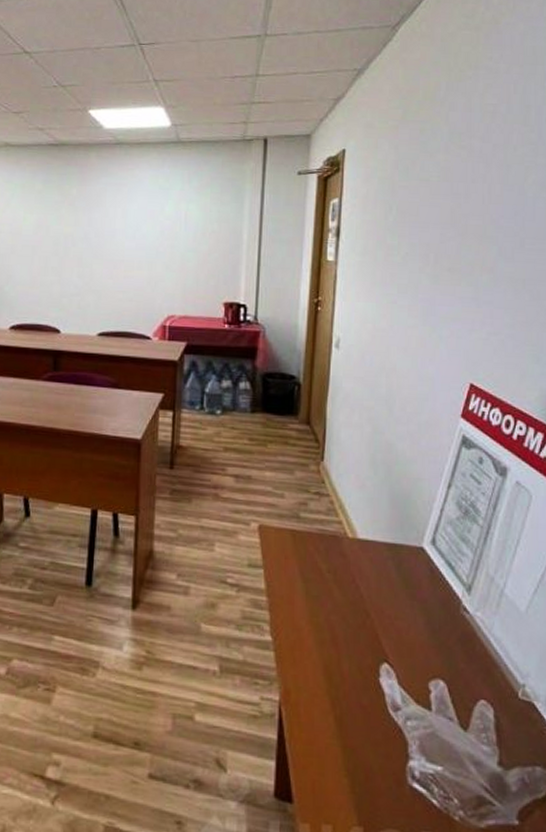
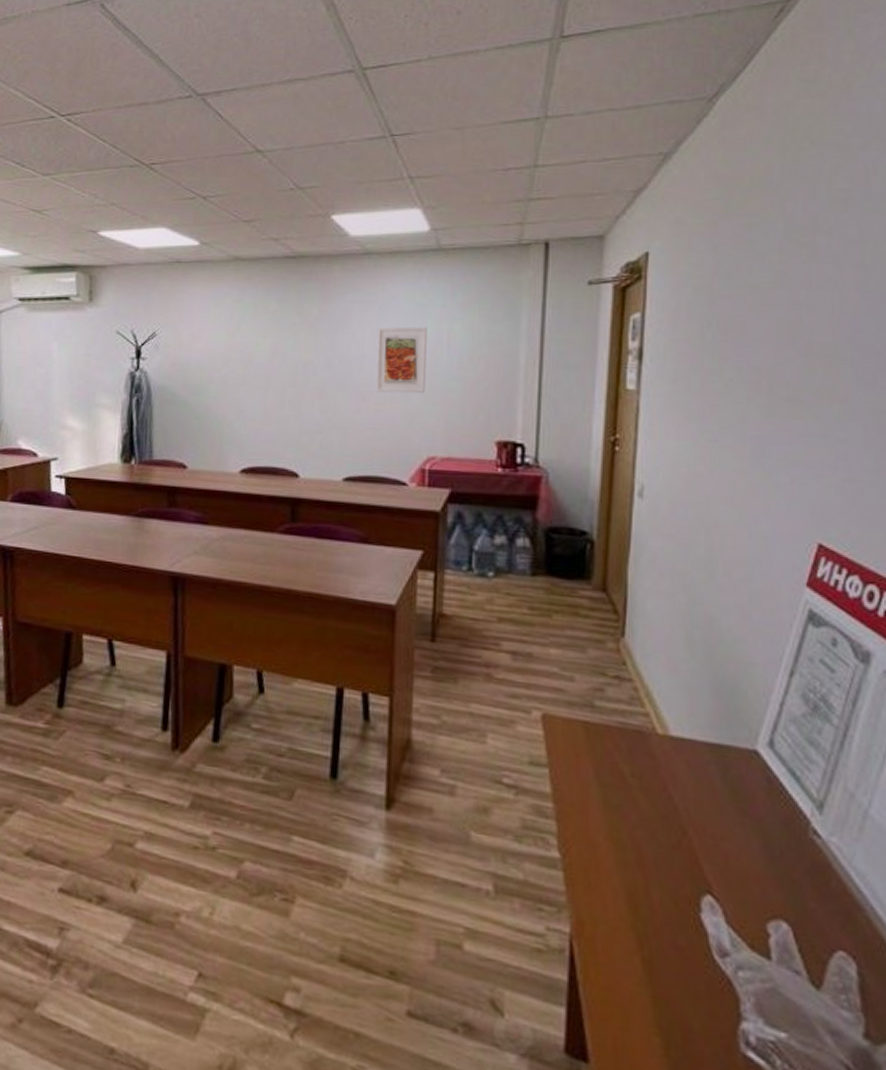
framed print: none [125,206,168,263] -> present [376,326,427,394]

